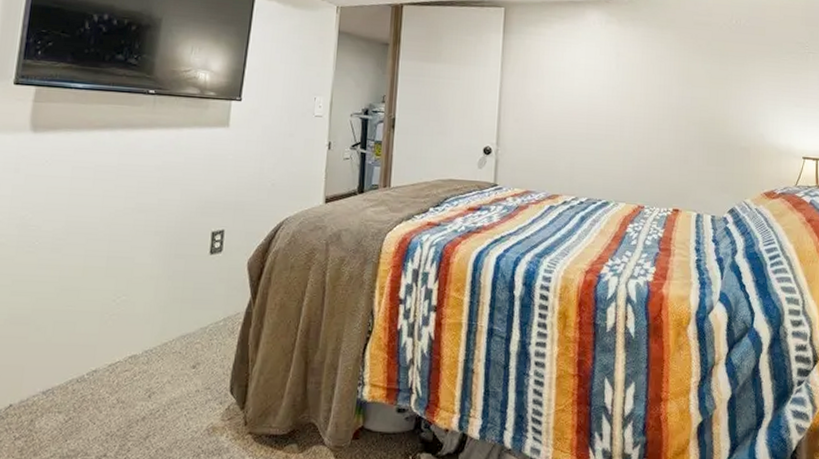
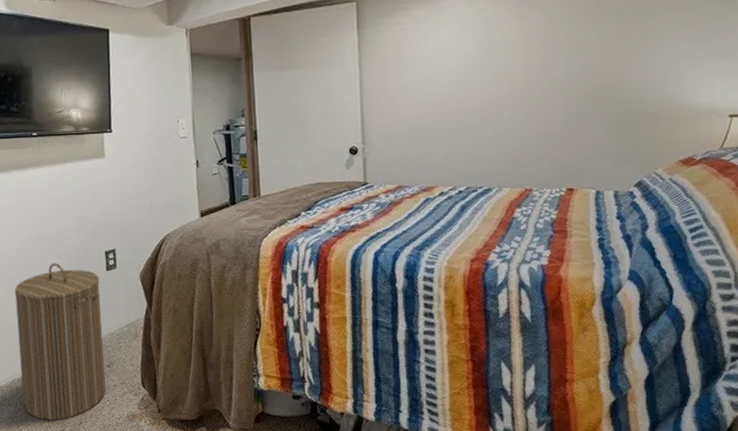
laundry hamper: none [77,240,200,433] -> present [14,263,106,420]

